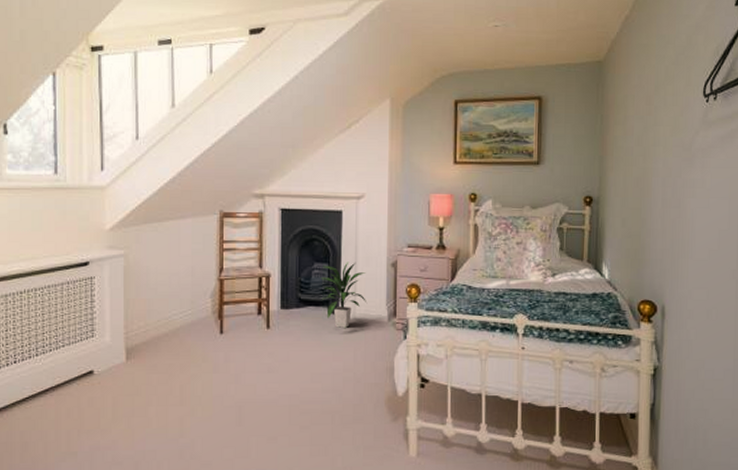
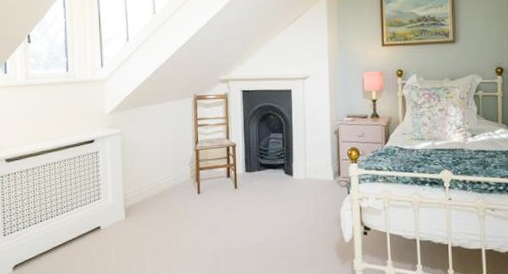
indoor plant: present [321,262,368,328] -> none [277,131,316,186]

